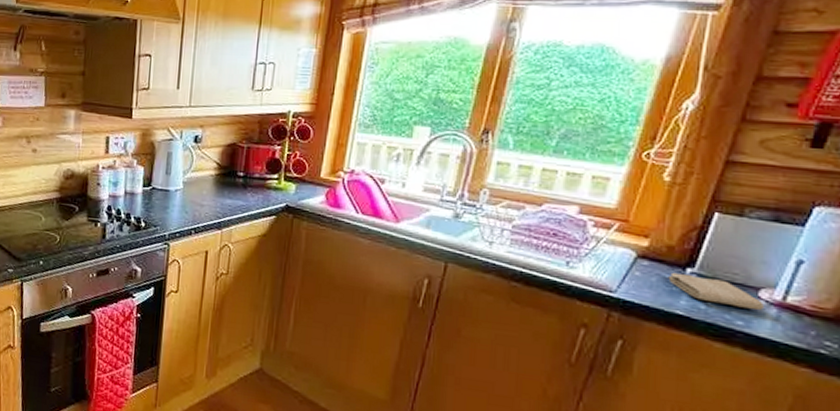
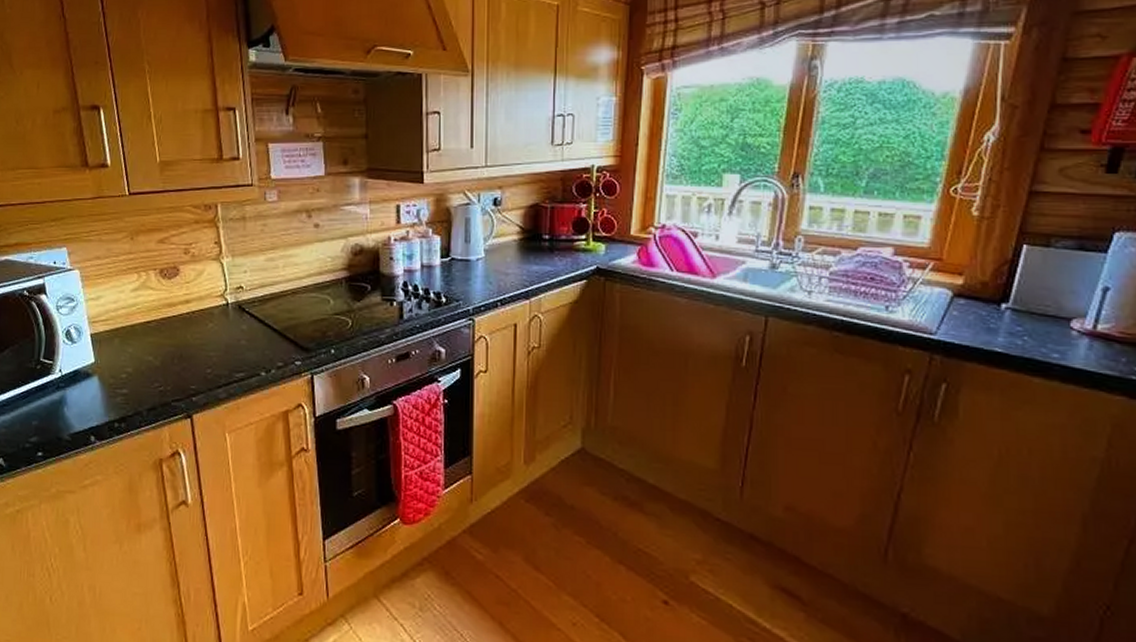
washcloth: present [668,272,764,310] -> none [984,309,1077,340]

